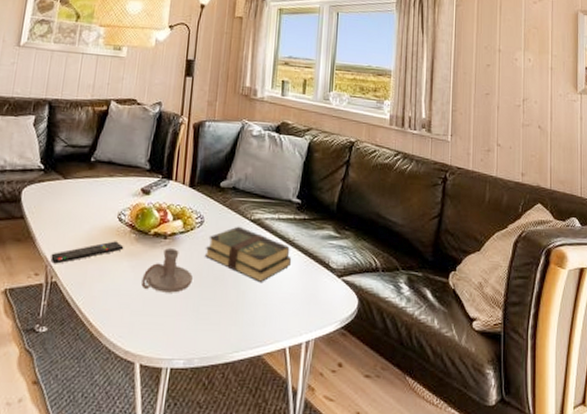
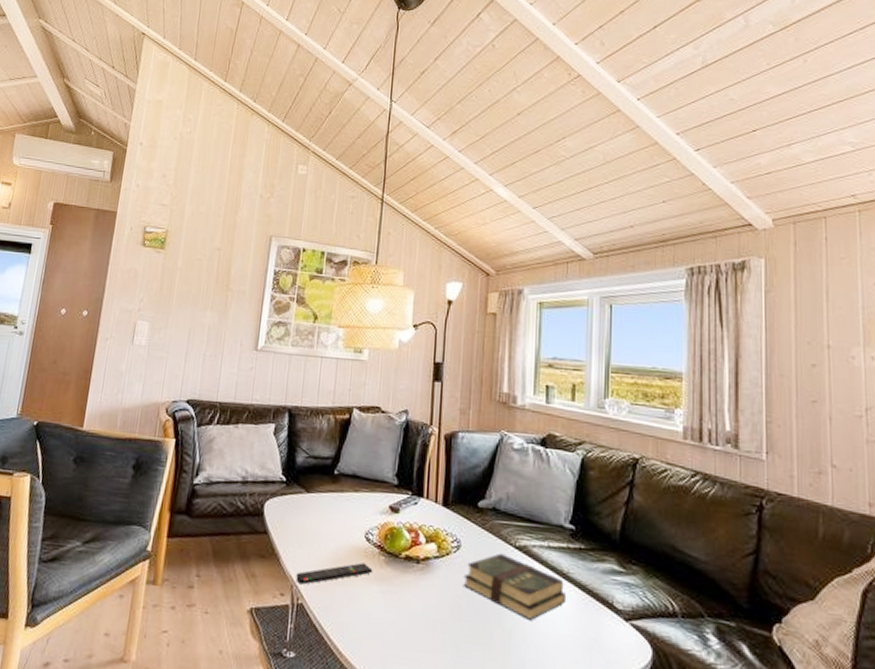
candle holder: present [141,248,193,293] -> none [393,574,450,626]

